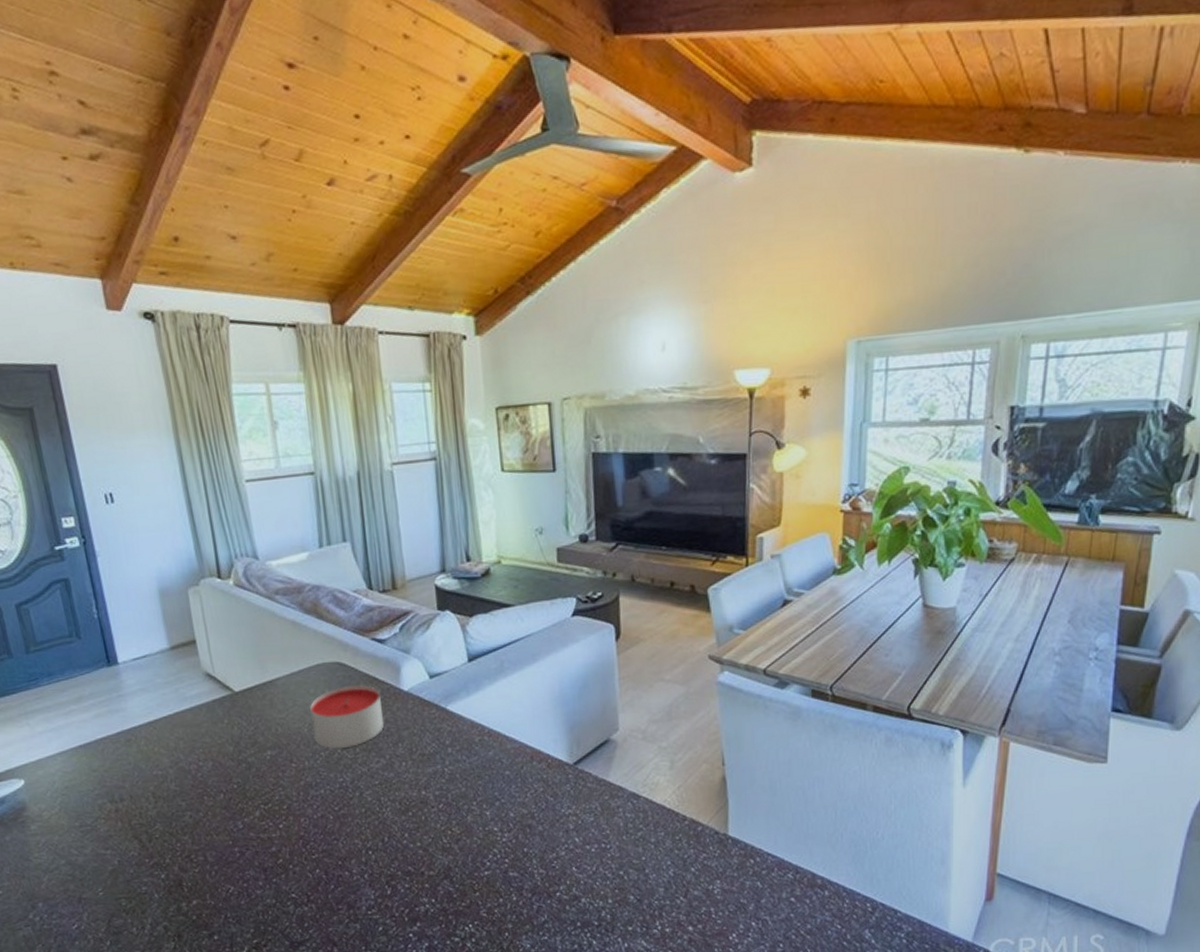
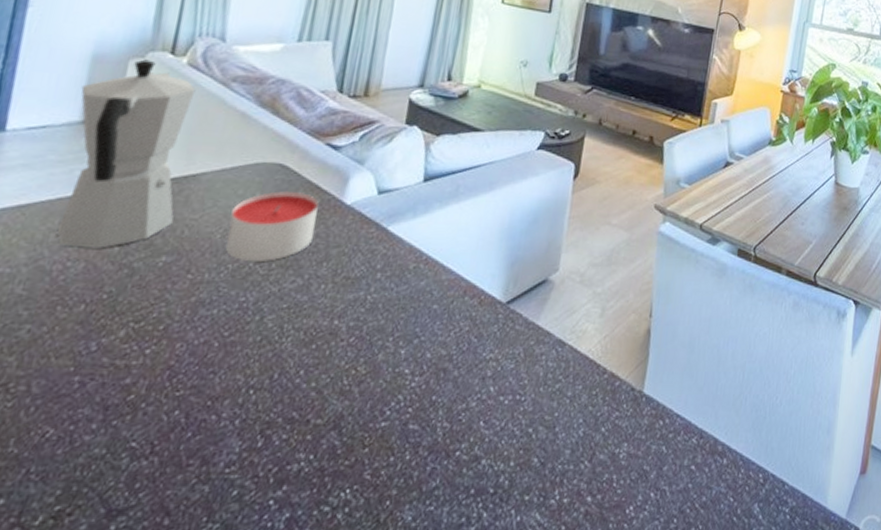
moka pot: none [160,586,268,751] -> present [56,59,196,249]

